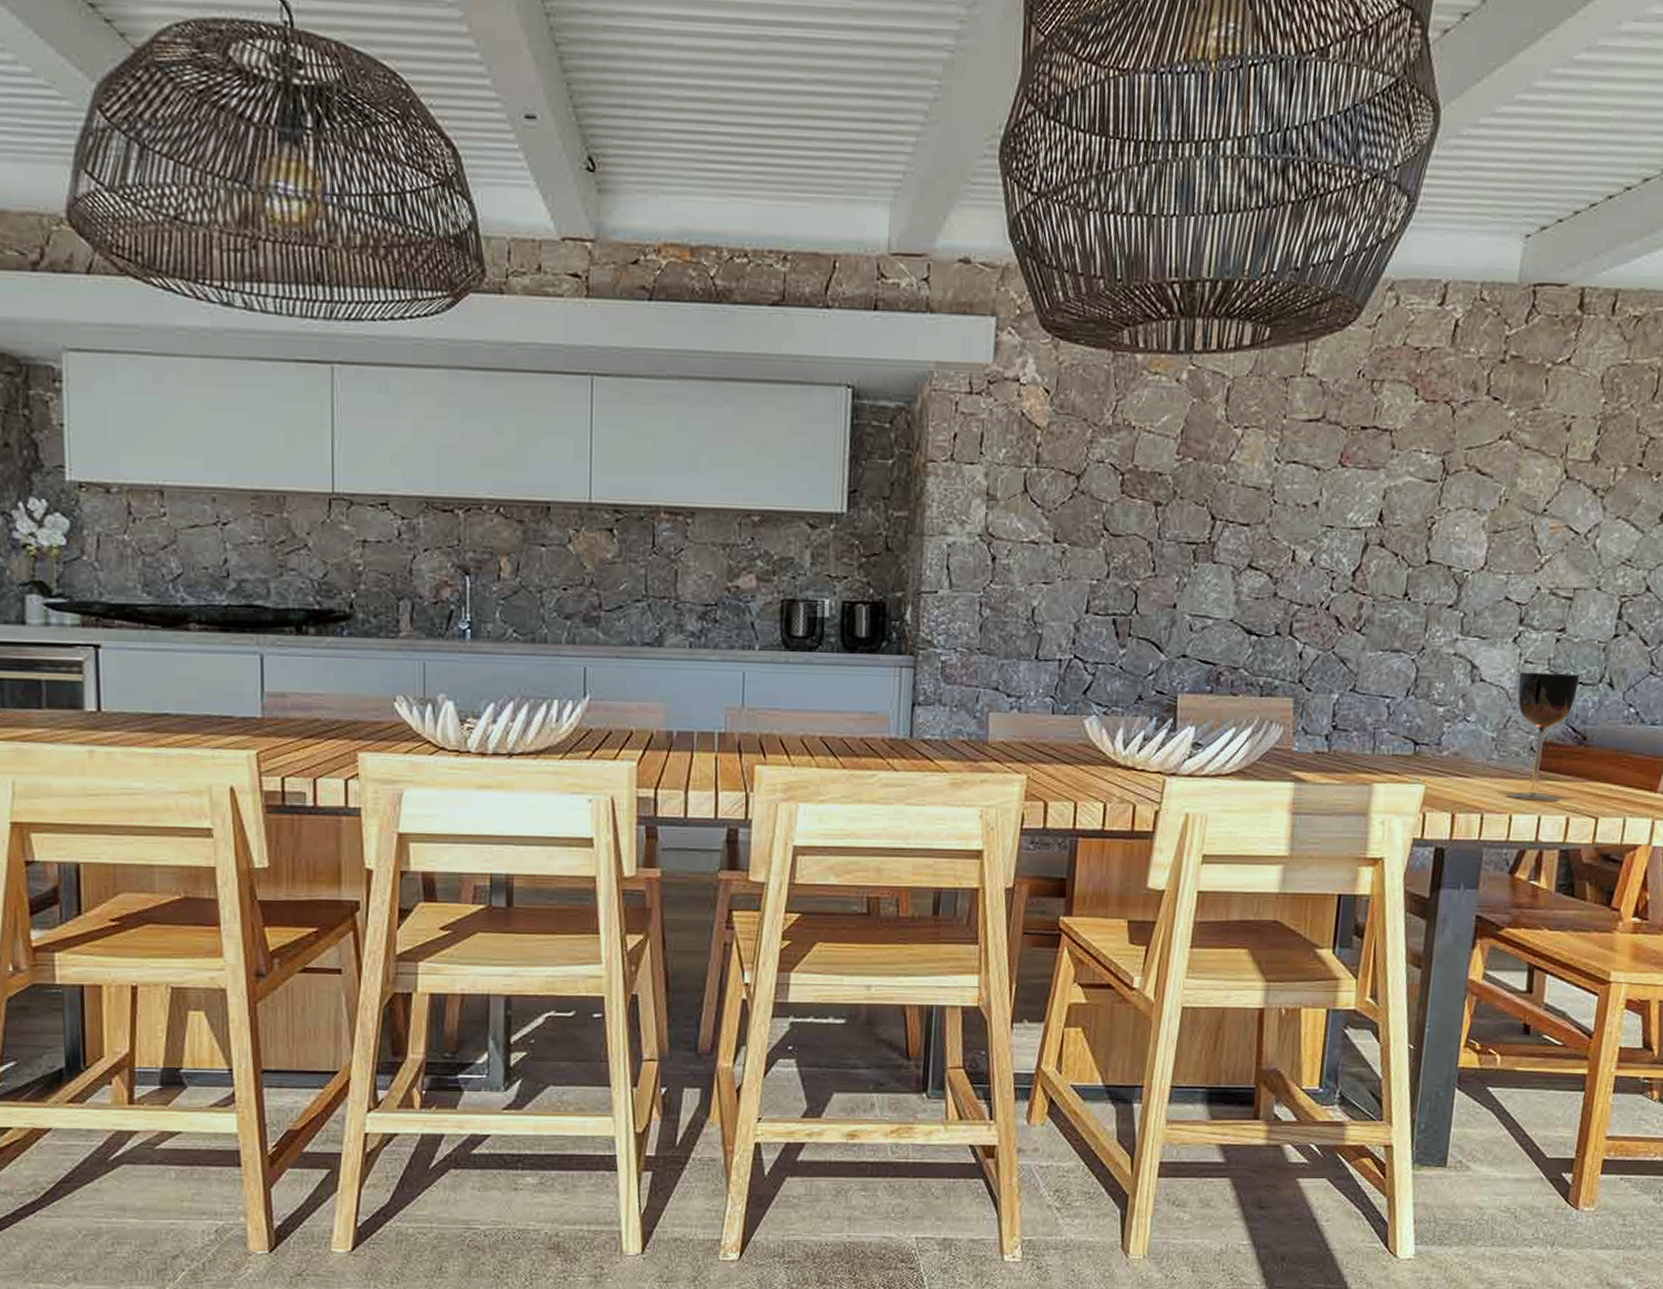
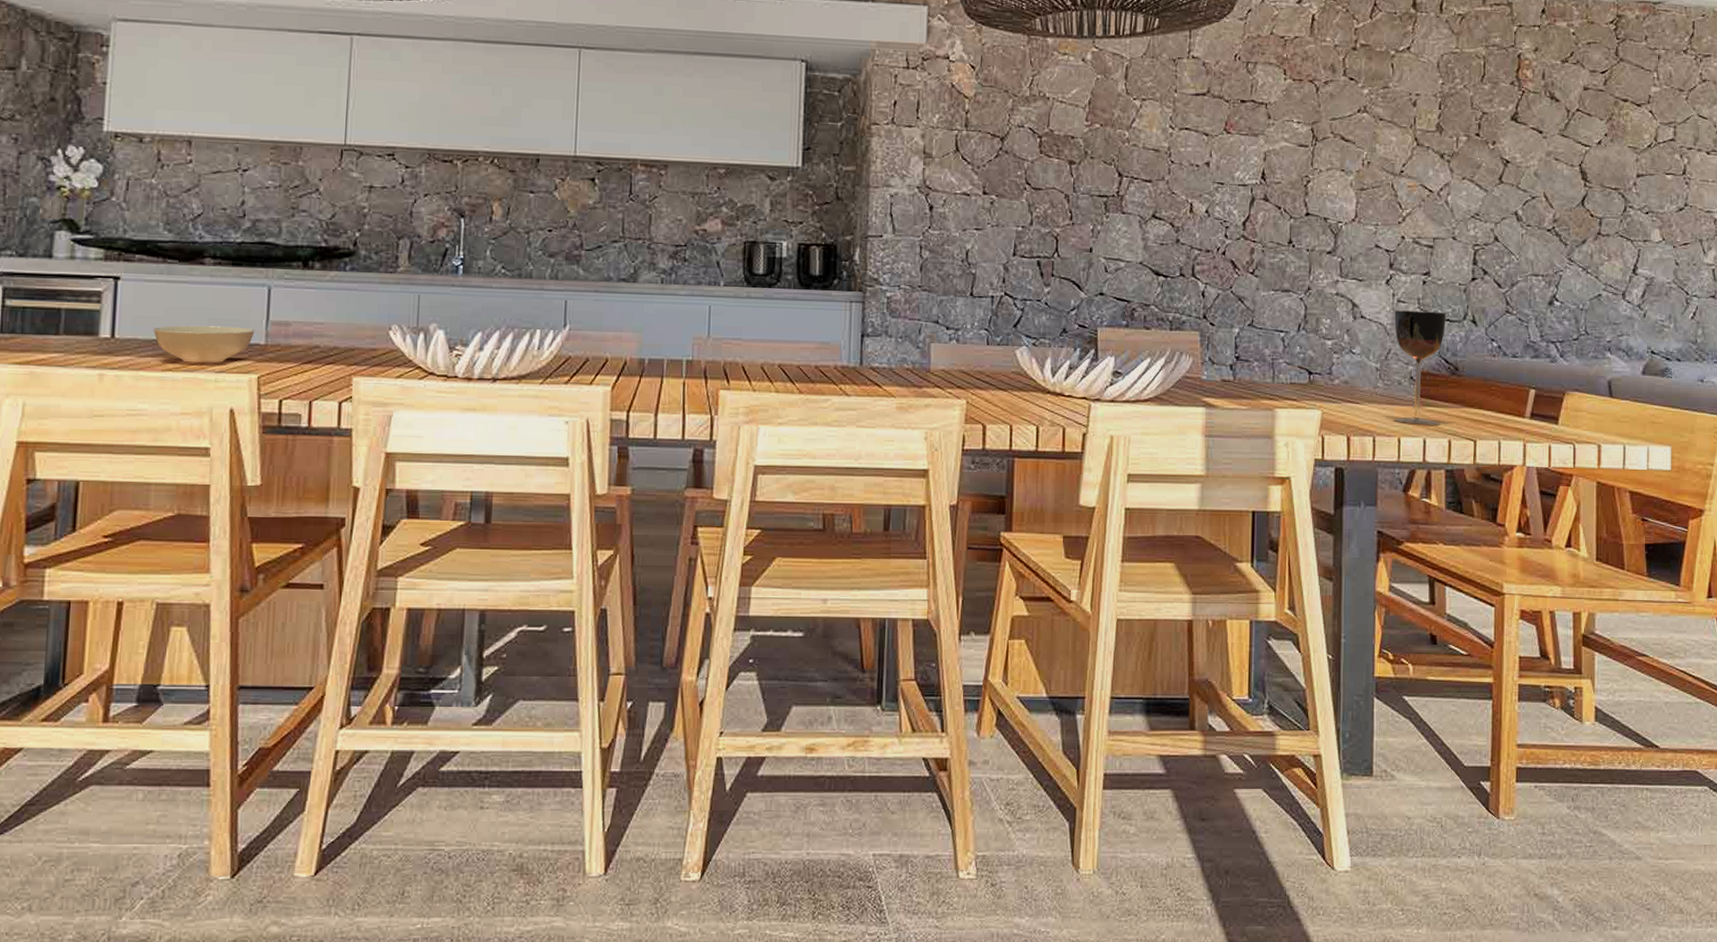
bowl: none [141,697,250,739] -> present [153,325,255,363]

